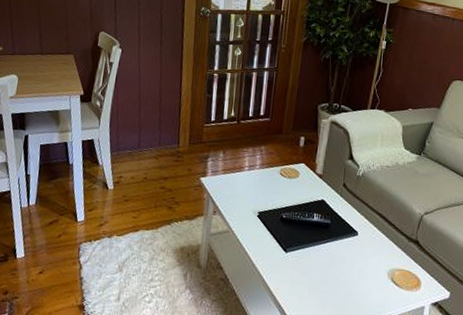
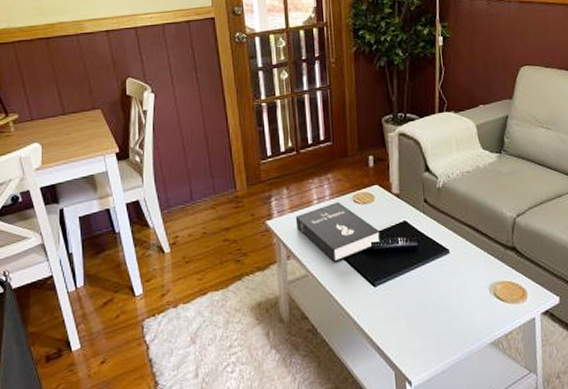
booklet: none [225,172,299,224] -> present [295,201,380,262]

